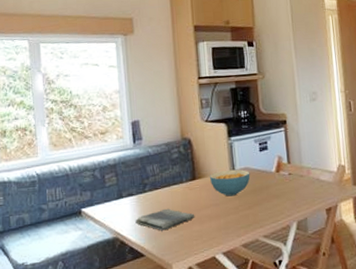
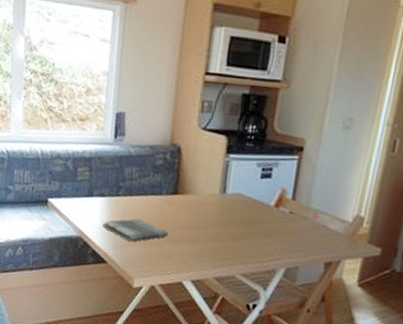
cereal bowl: present [209,169,251,197] -> none [193,191,243,223]

